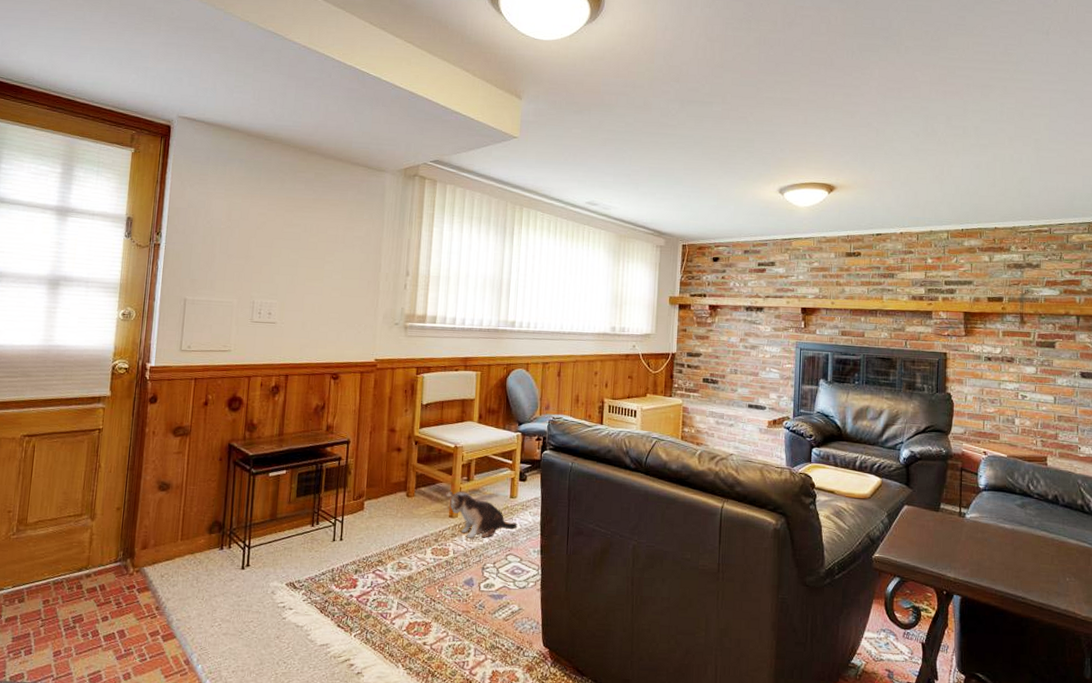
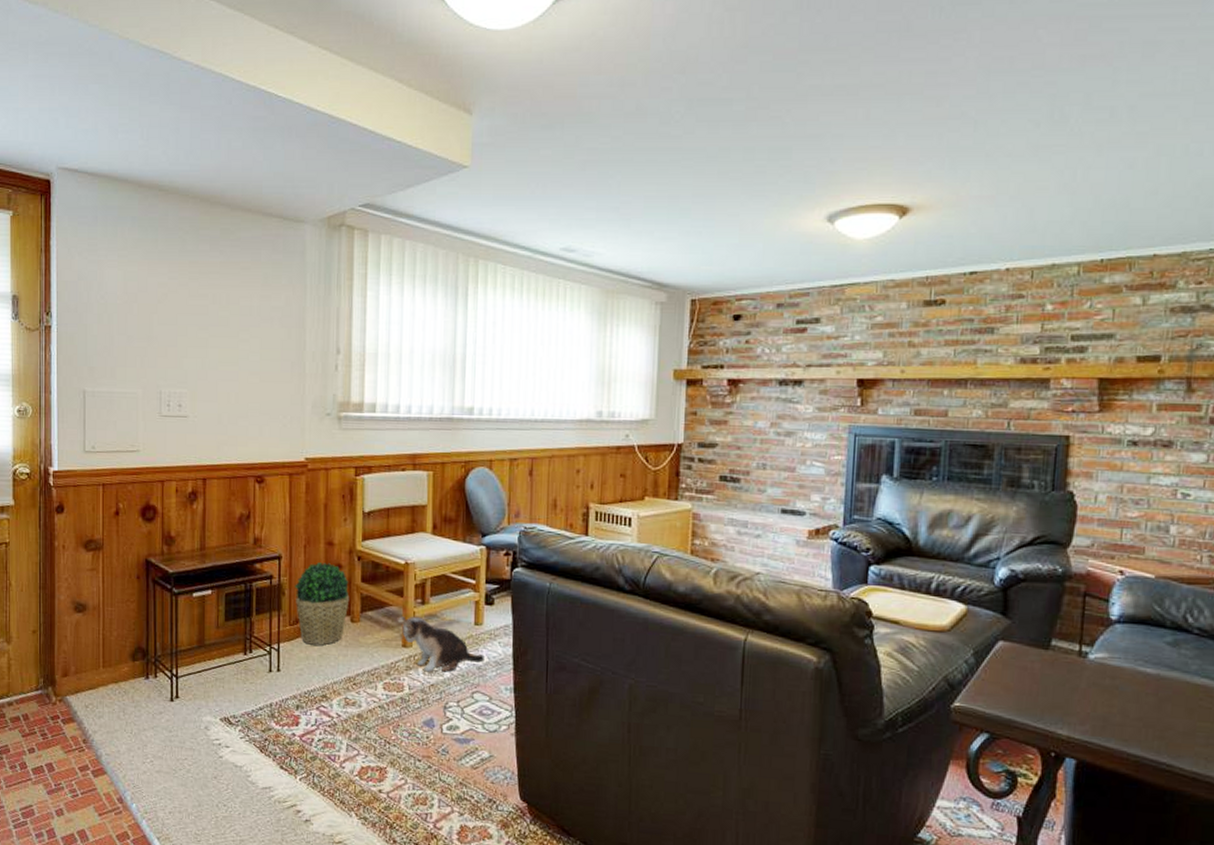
potted plant: none [360,446,407,518] -> present [295,562,350,647]

